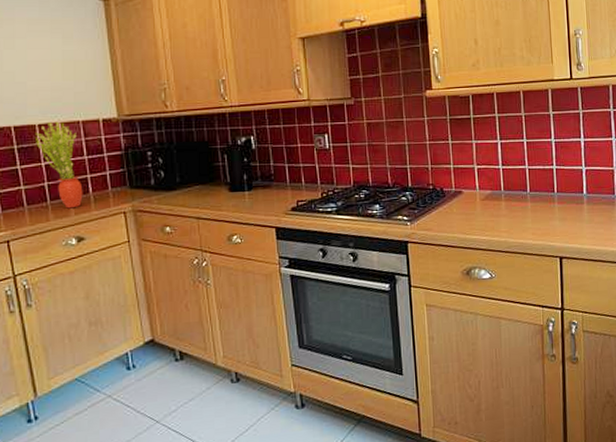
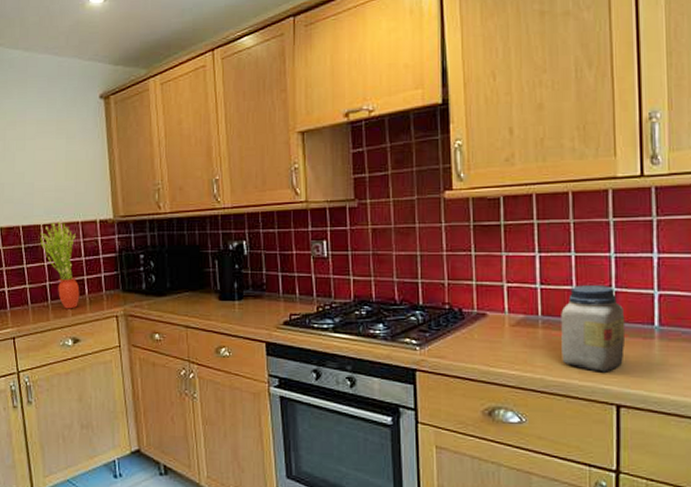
jar: none [518,164,564,233] -> present [561,285,626,373]

